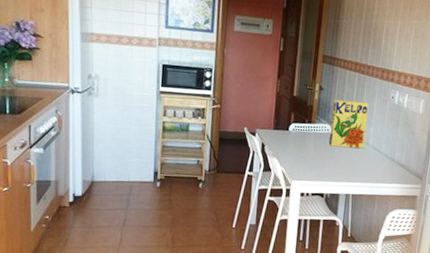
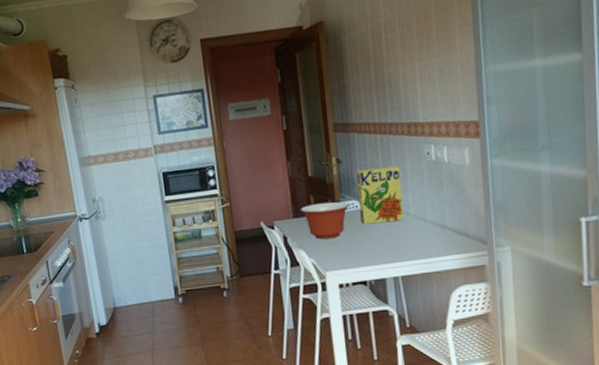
mixing bowl: none [280,120,323,154] -> present [300,202,350,240]

